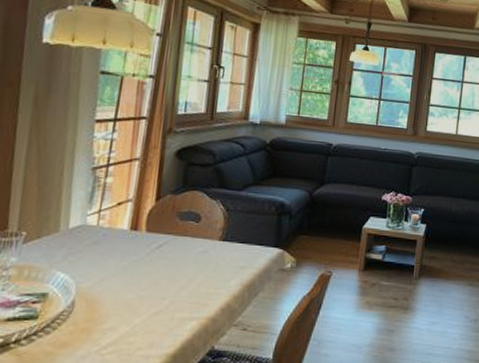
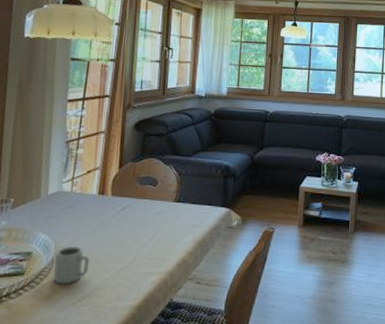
cup: none [72,286,119,330] -> present [52,245,90,284]

